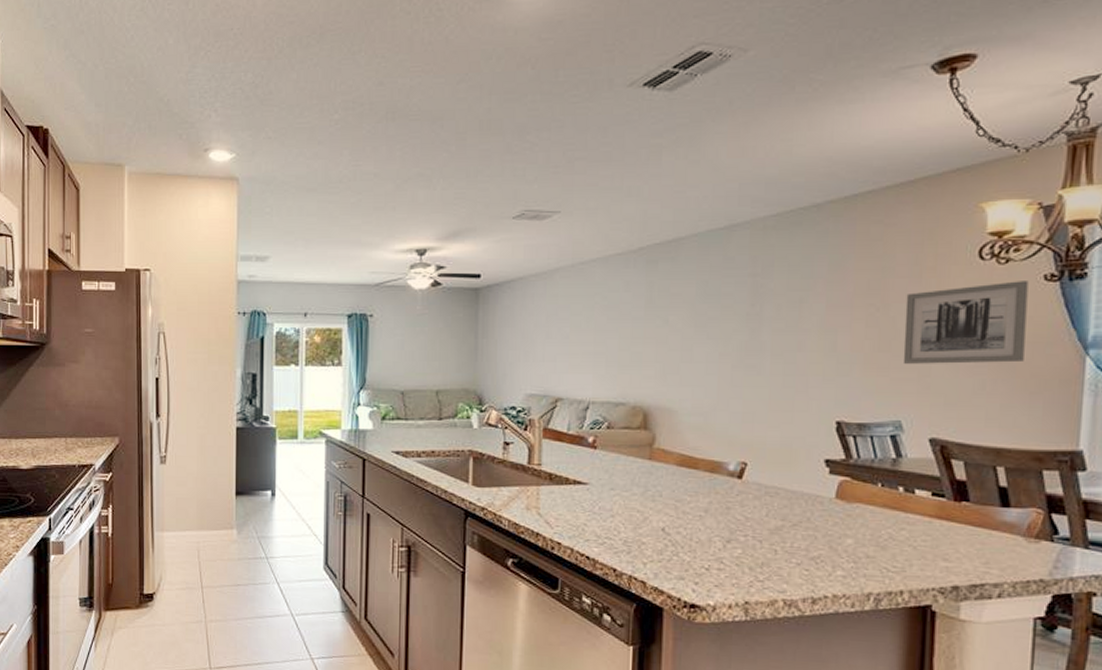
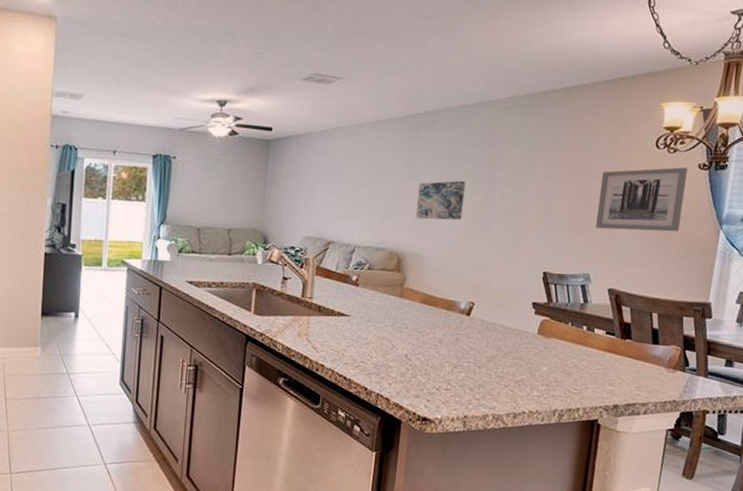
wall art: none [663,317,723,366] -> present [416,180,466,221]

